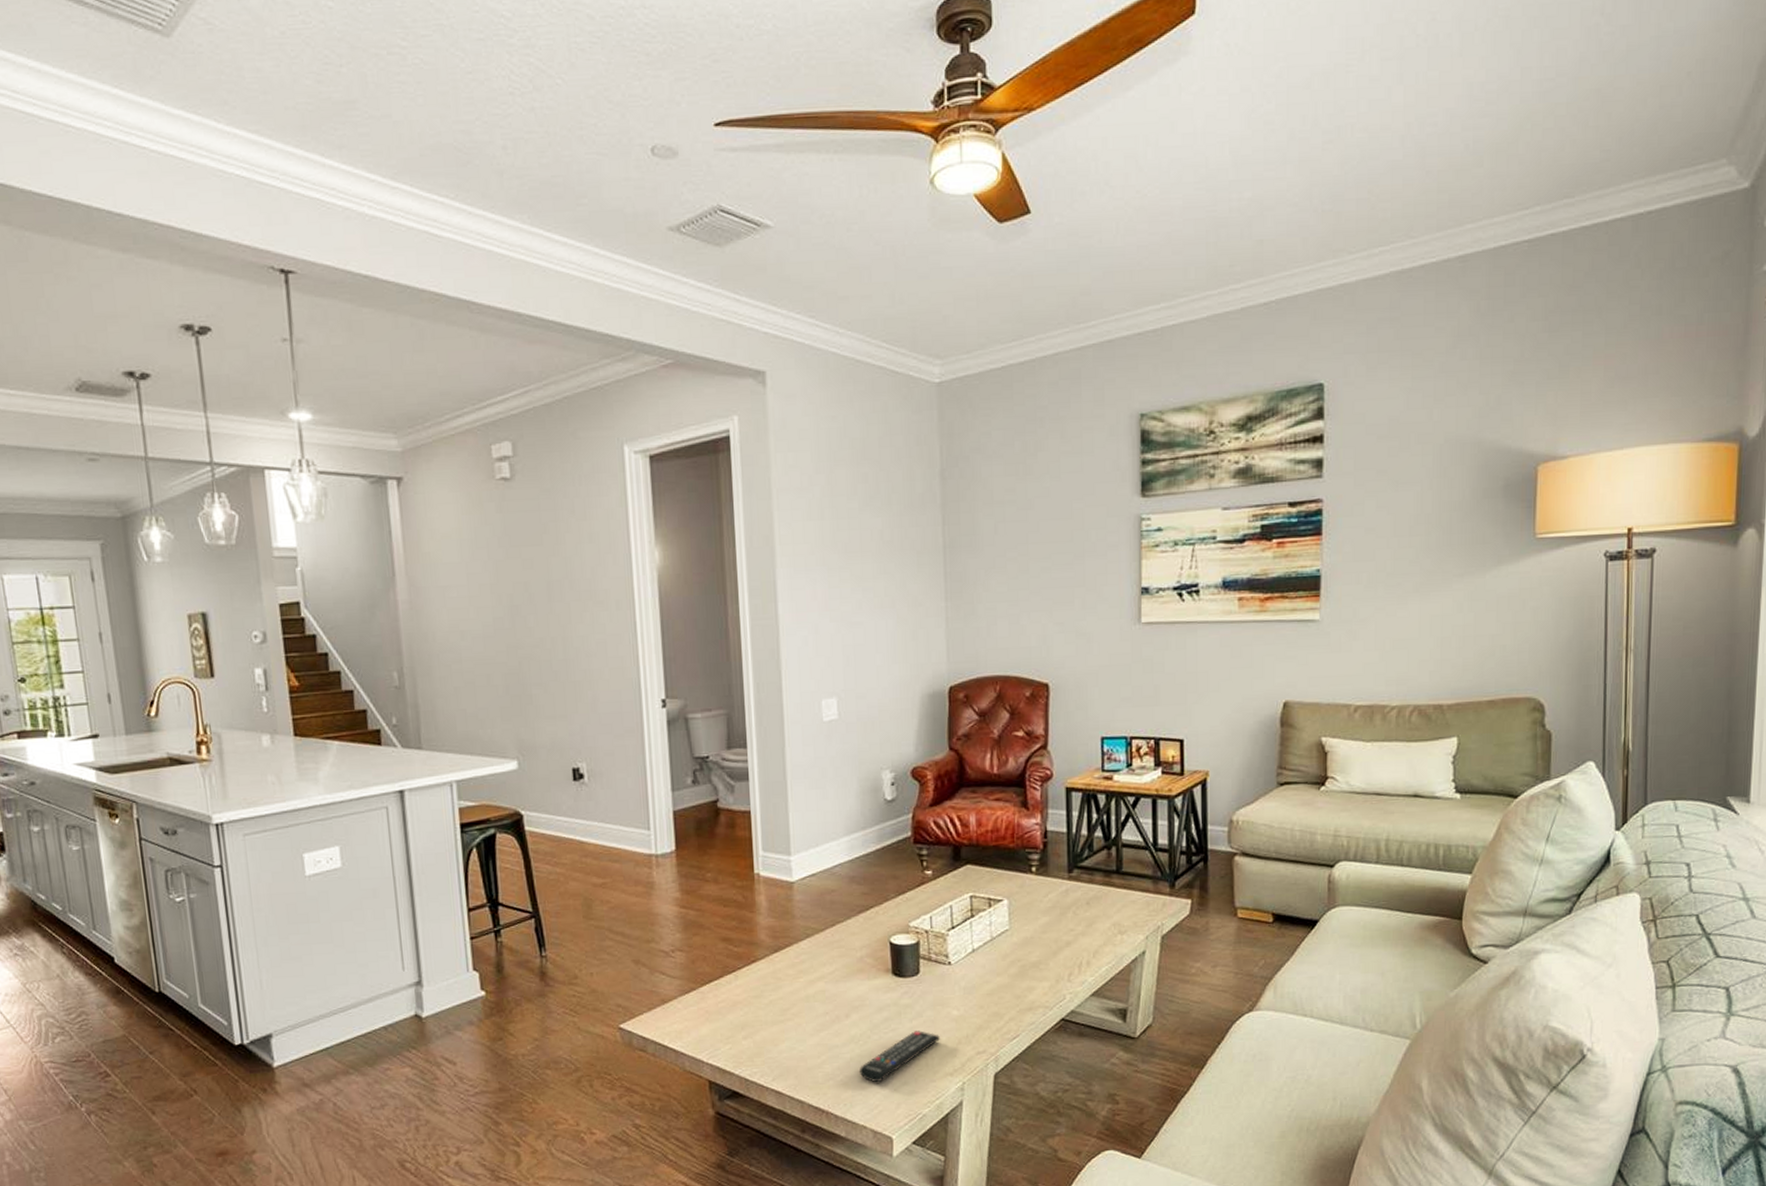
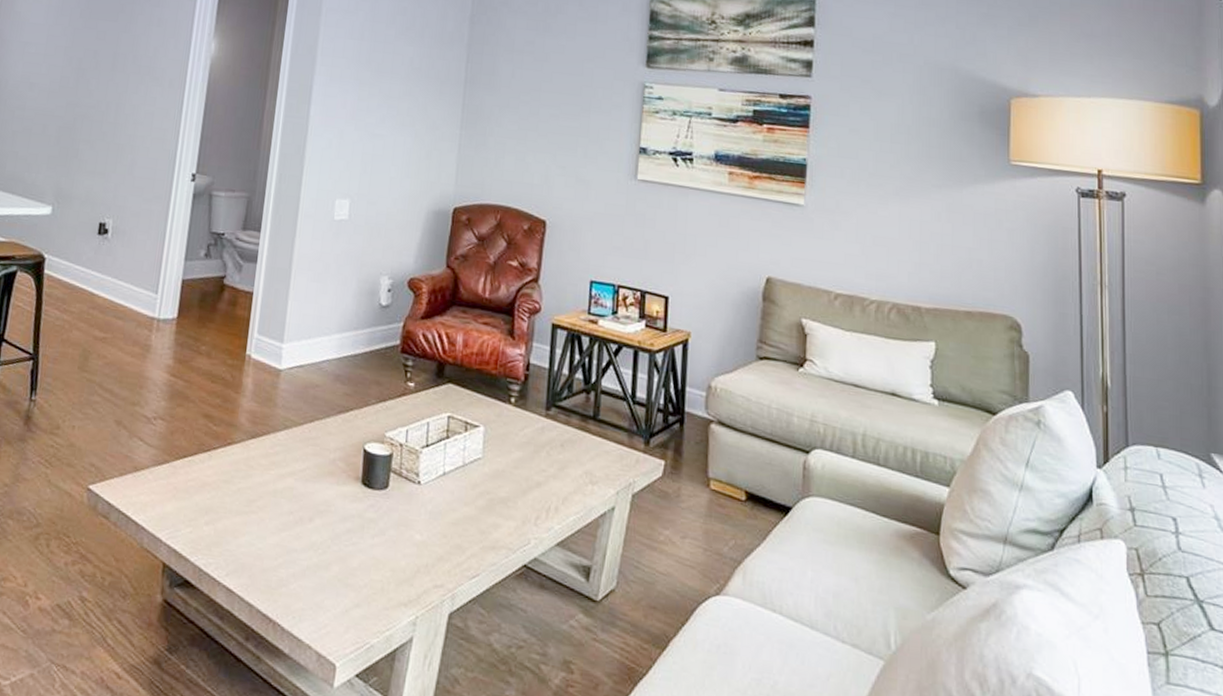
remote control: present [859,1031,940,1083] -> none [313,549,399,600]

